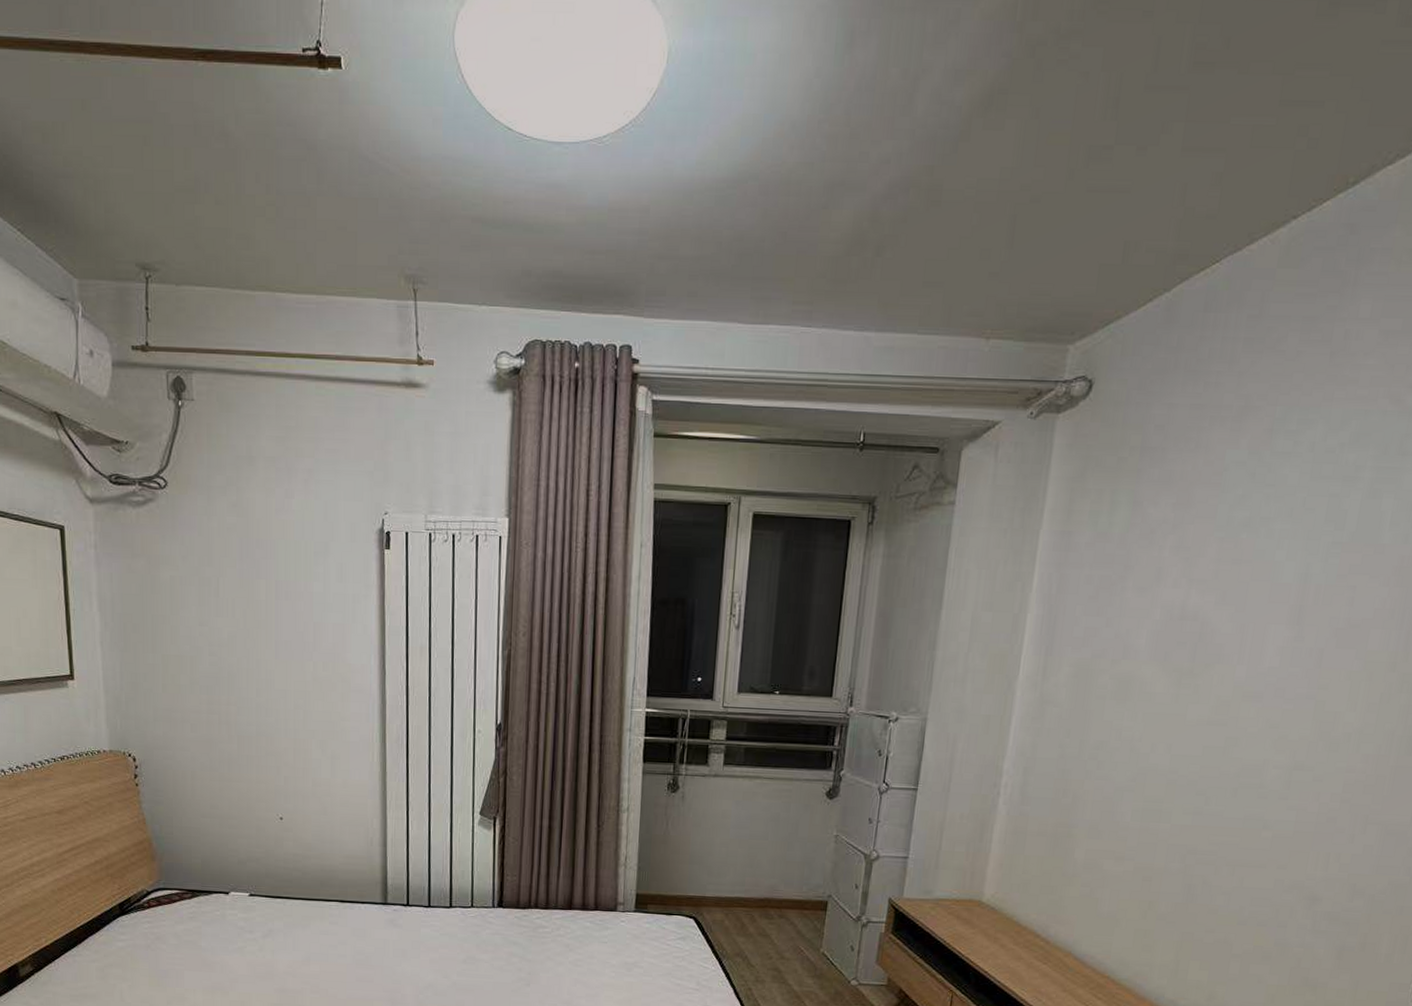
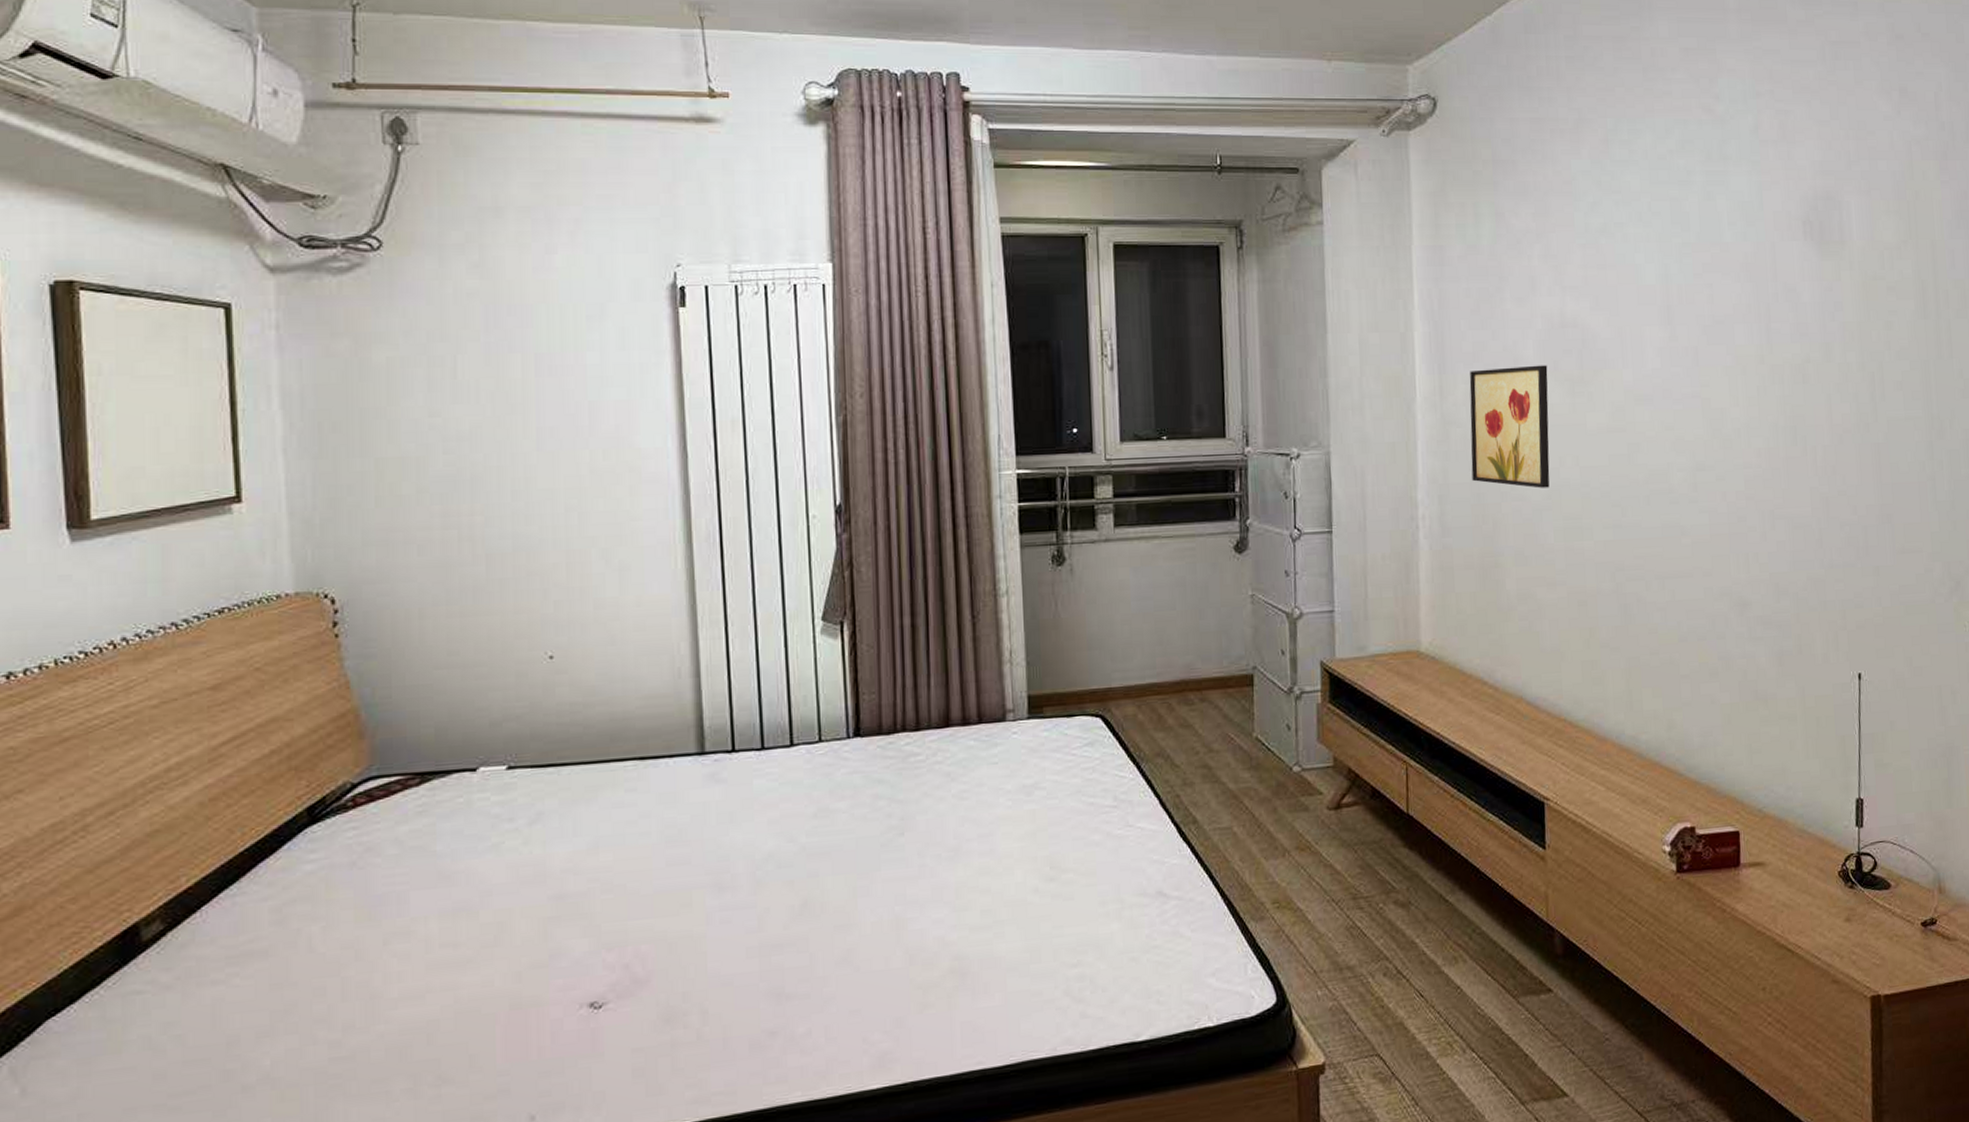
wall art: none [1060,654,1158,771] -> present [1469,365,1550,488]

